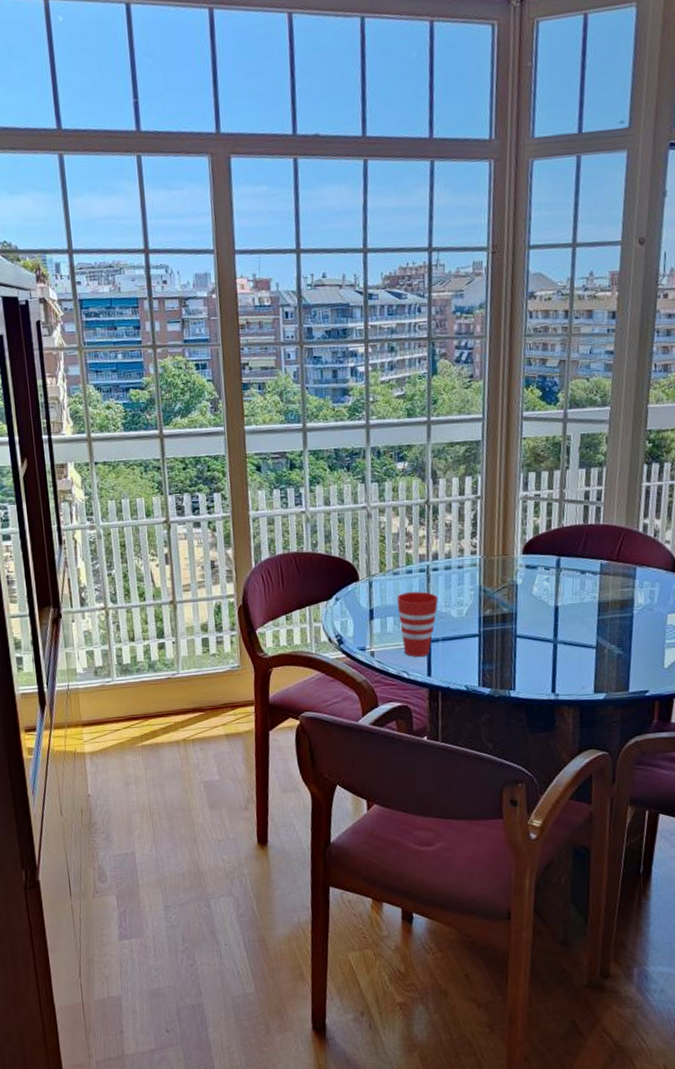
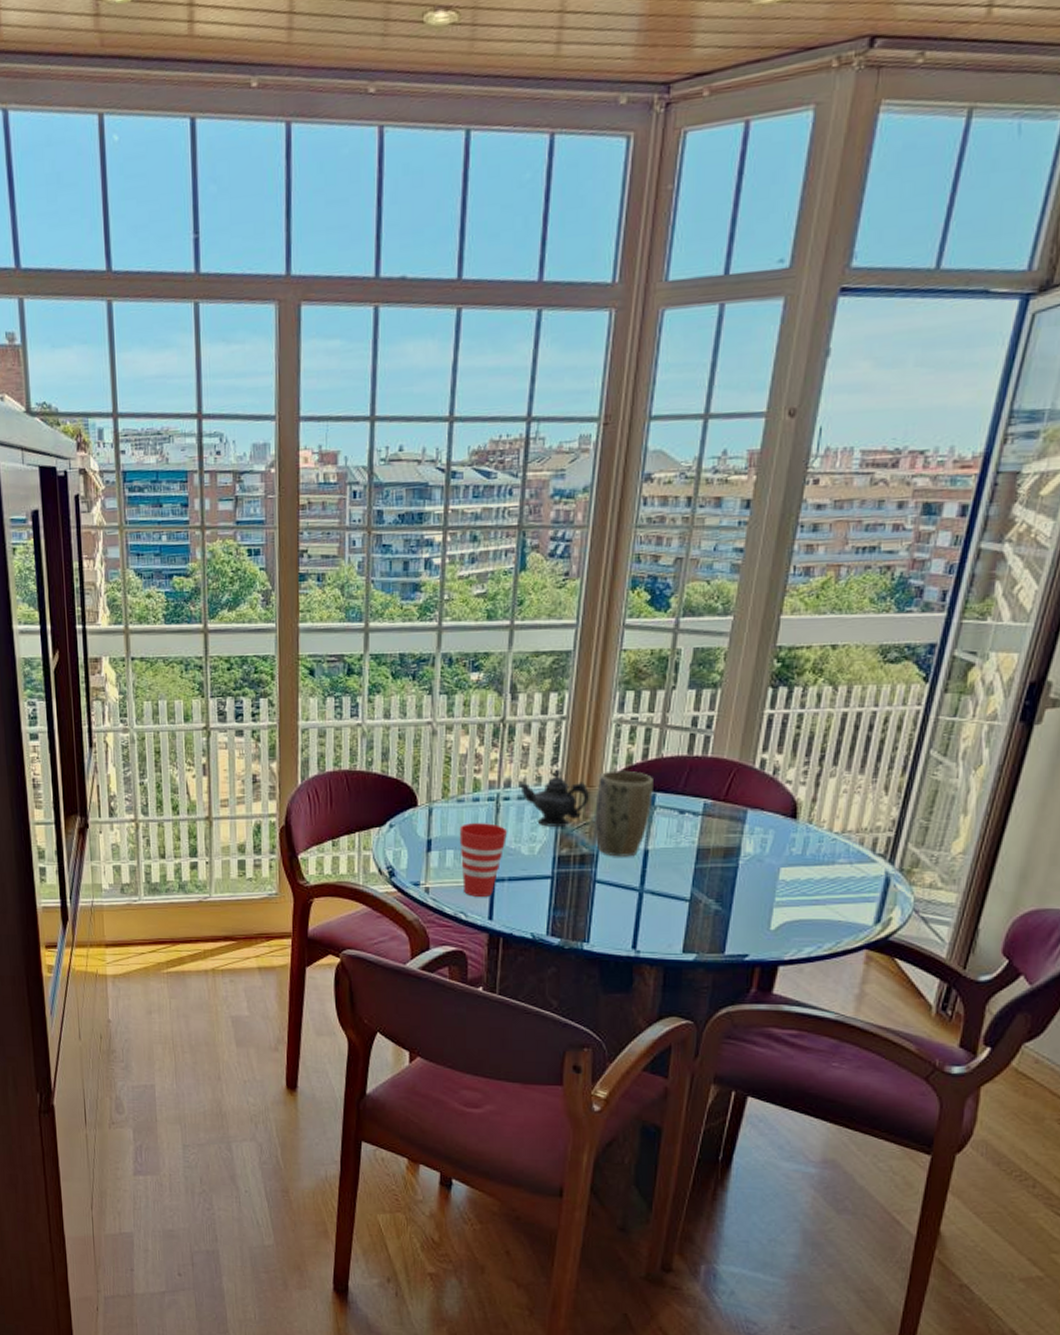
teapot: none [445,540,505,592] -> present [519,767,589,827]
plant pot: none [510,539,558,614] -> present [595,770,653,857]

